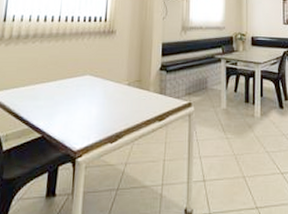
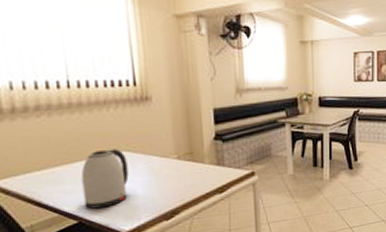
kettle: none [49,72,89,125] -> present [81,149,129,209]

